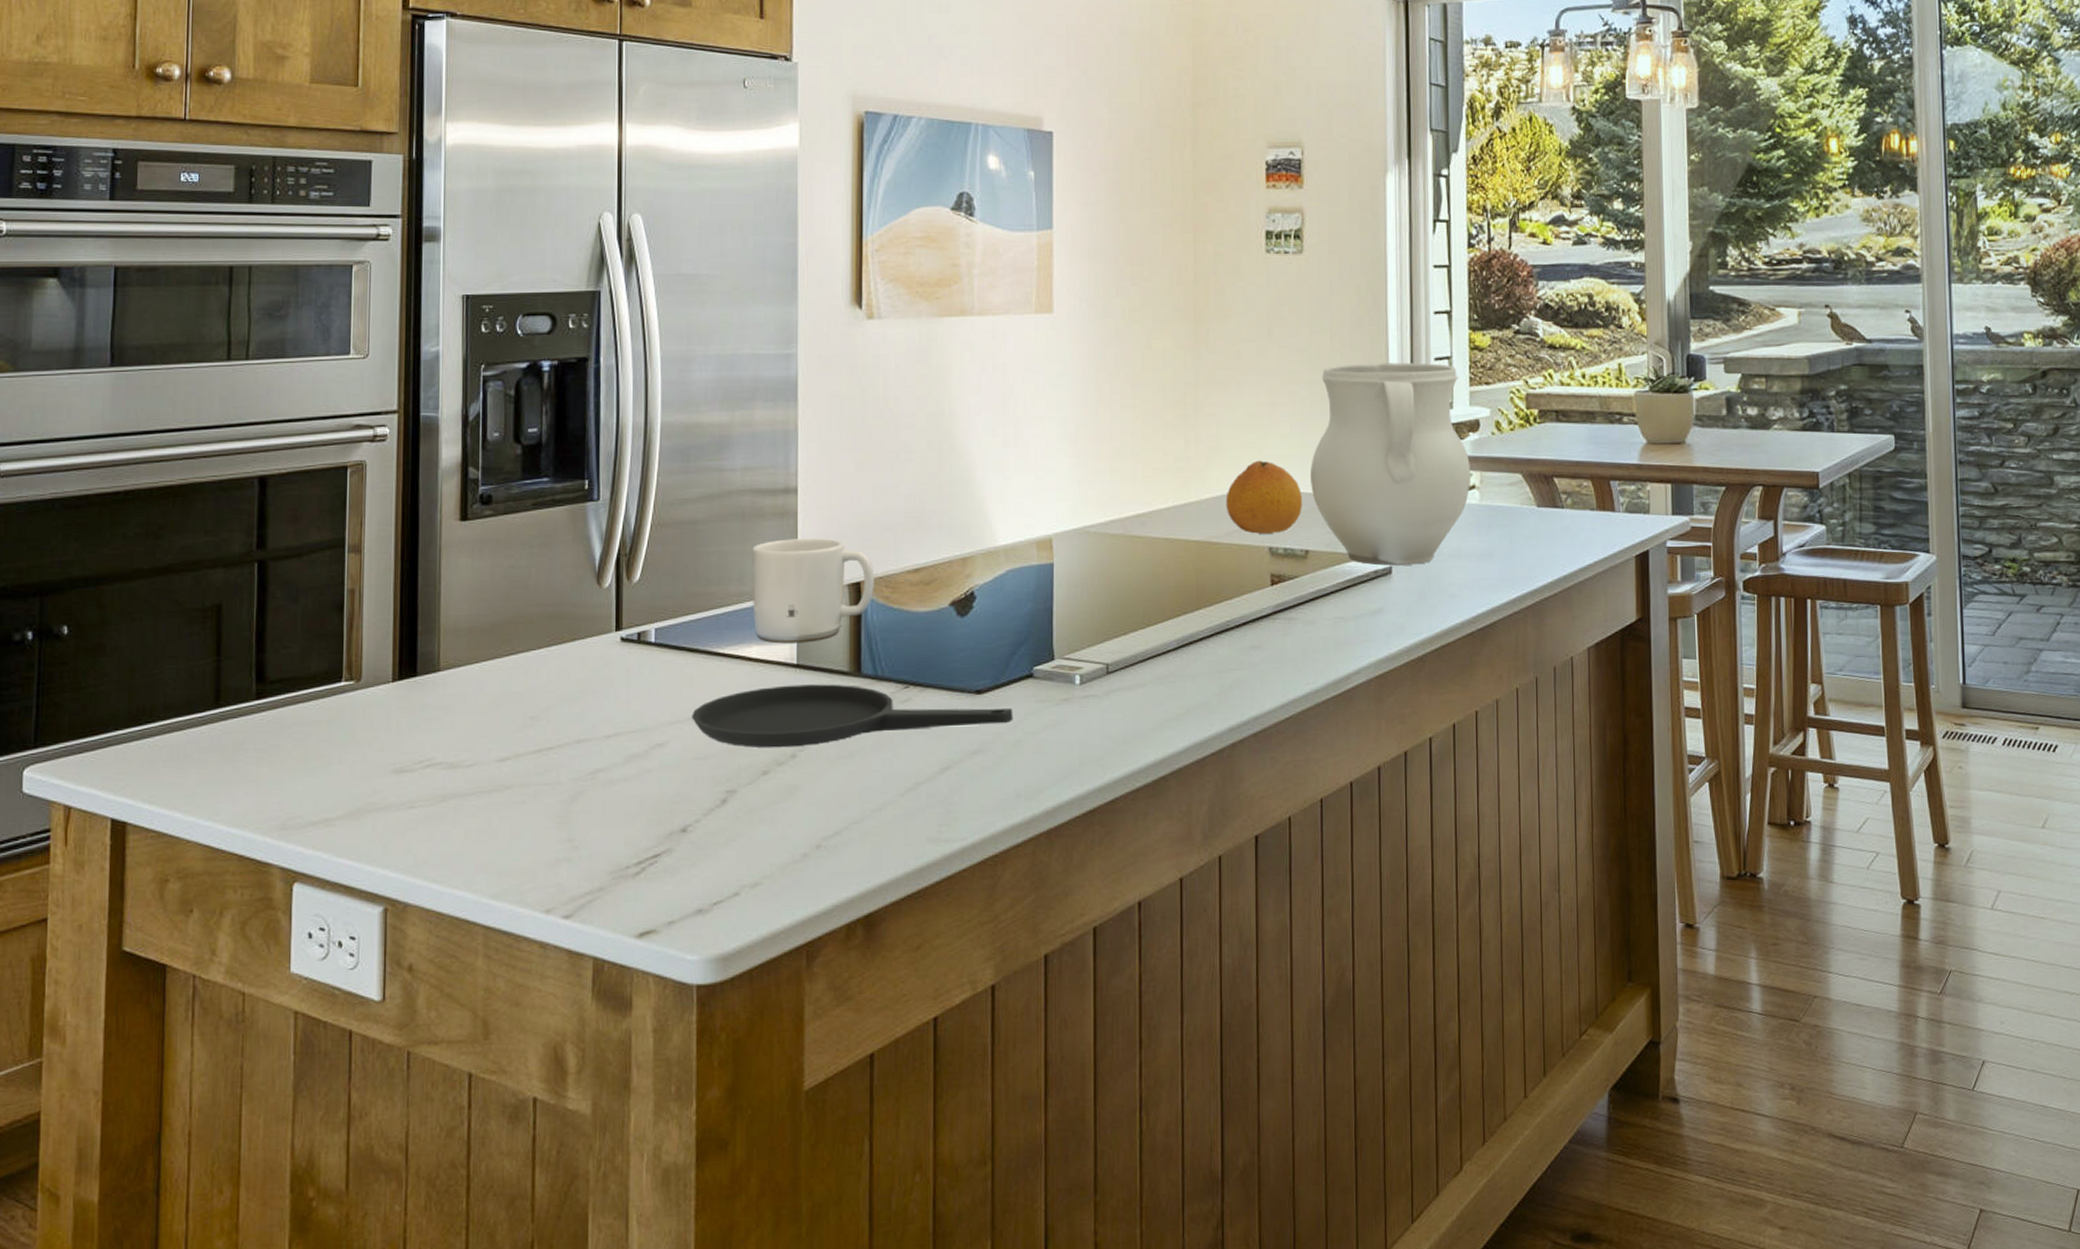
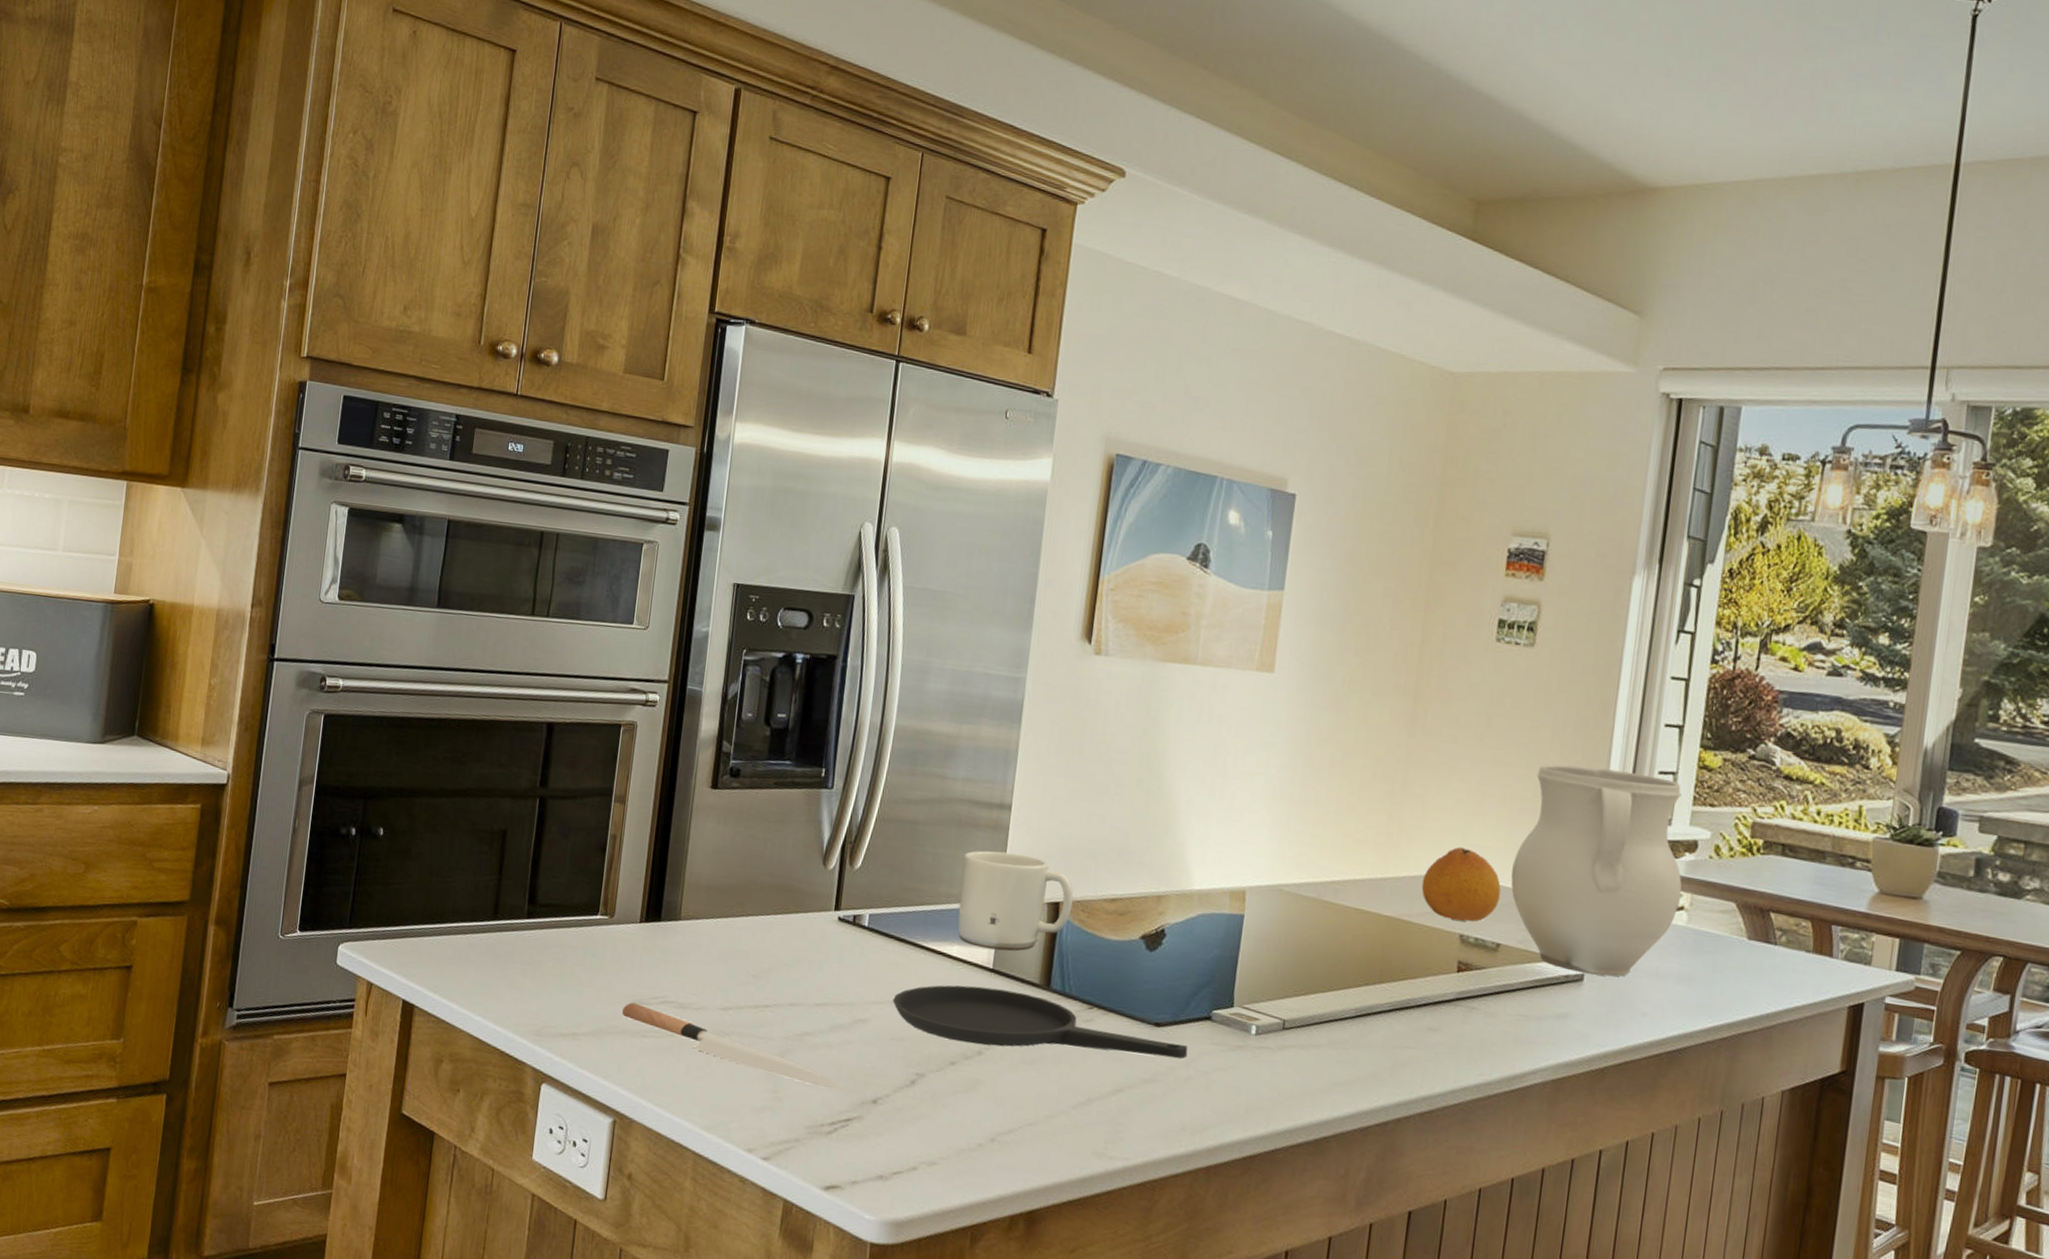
kitchen knife: none [382,772,647,826] -> present [622,1002,843,1091]

